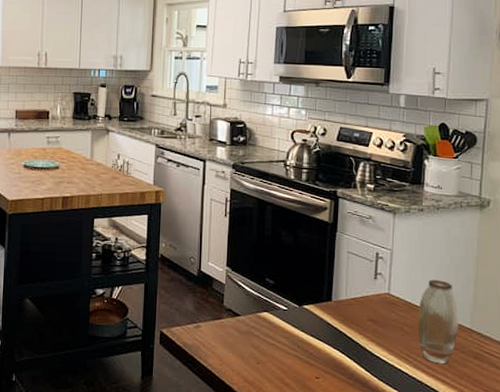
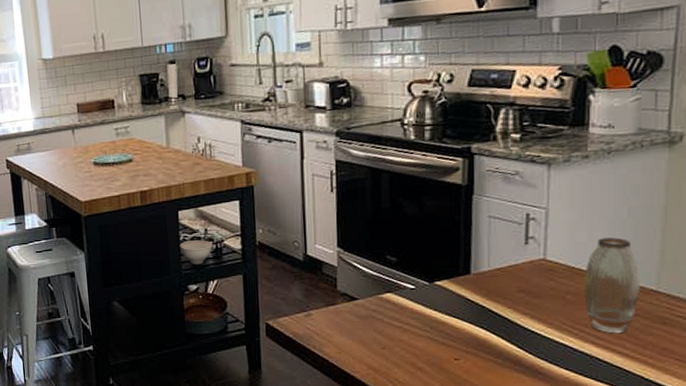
bowl: none [92,247,121,270] -> present [179,240,213,264]

